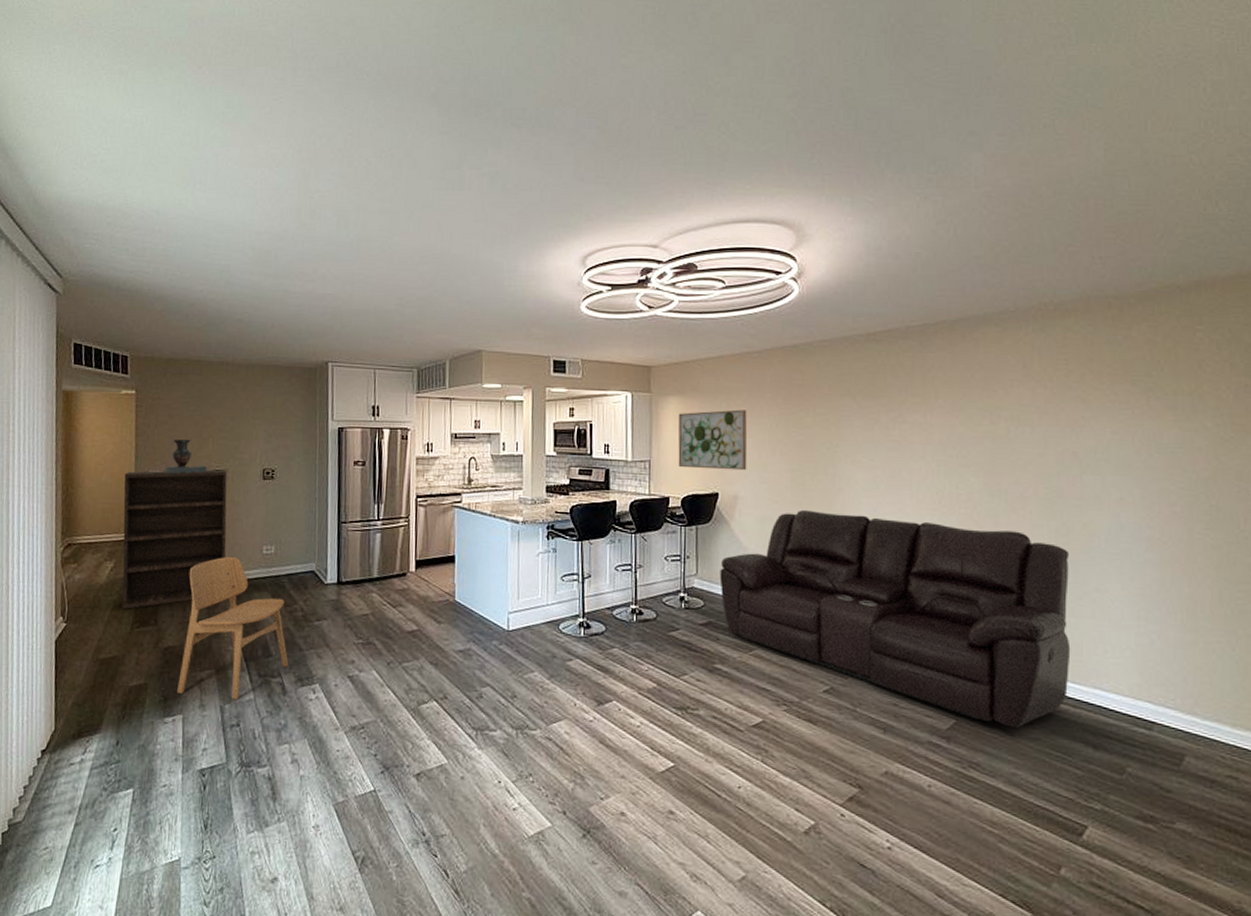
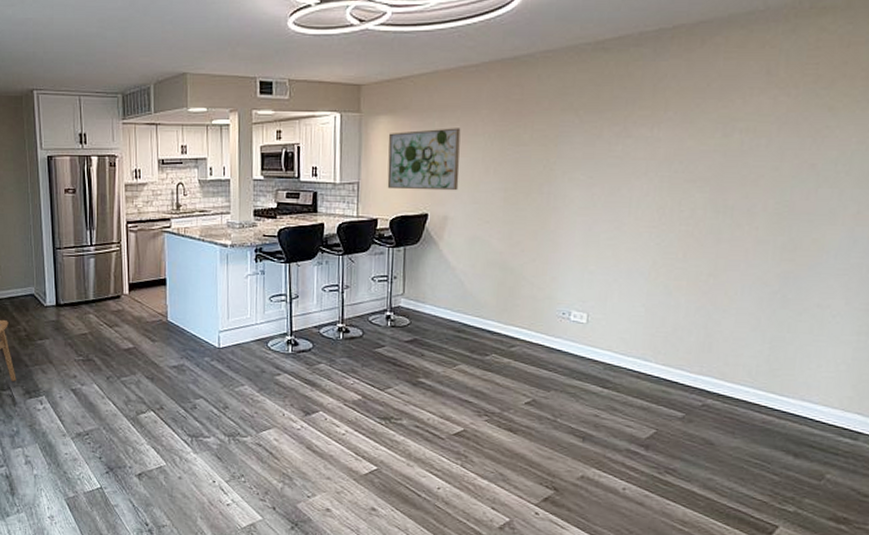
sofa: present [719,509,1071,728] -> none [426,229,793,437]

